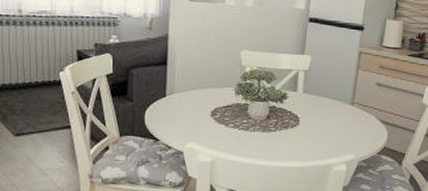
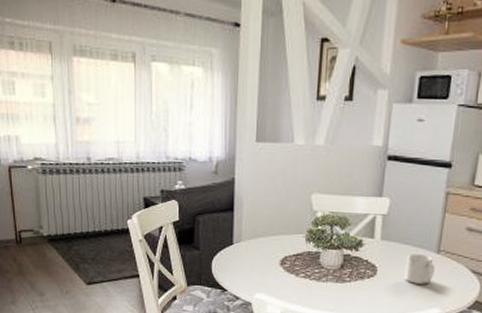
mug: none [323,105,350,133] -> present [404,253,435,284]

